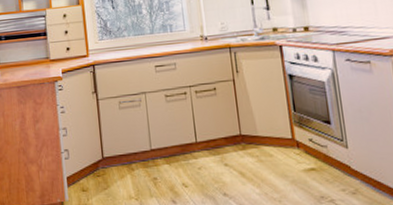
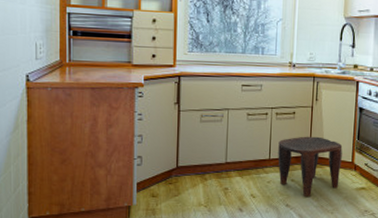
stool: none [203,112,282,183] -> present [278,136,343,197]

